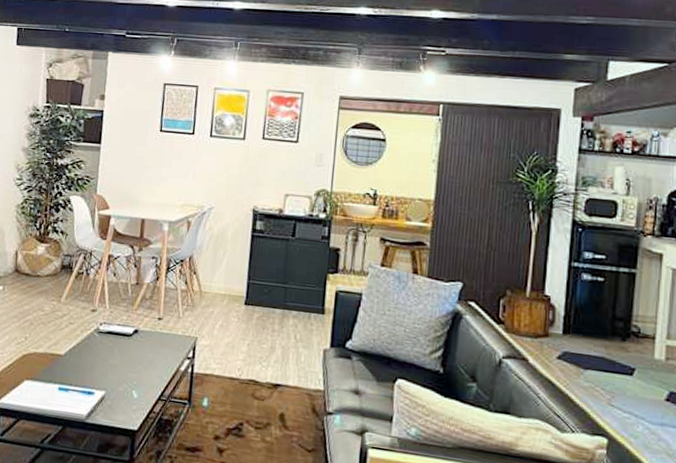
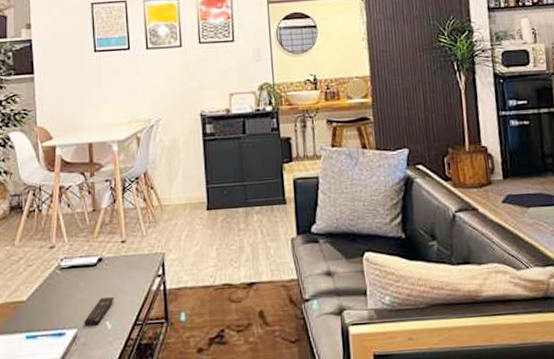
remote control: none [112,367,144,392] -> present [84,297,114,326]

